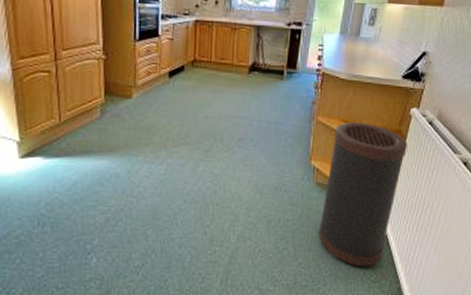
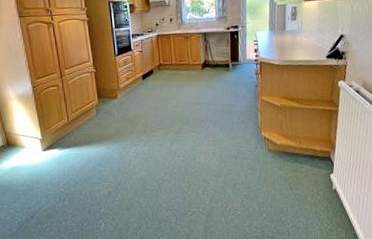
trash can: present [318,122,407,267] -> none [276,97,341,218]

